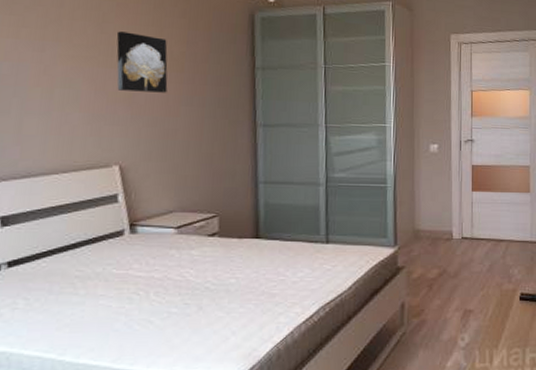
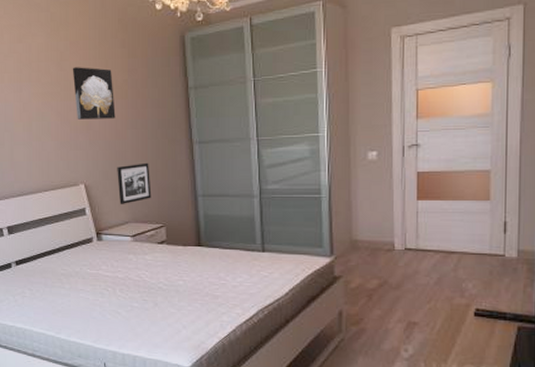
picture frame: none [163,144,205,190] -> present [117,162,152,204]

